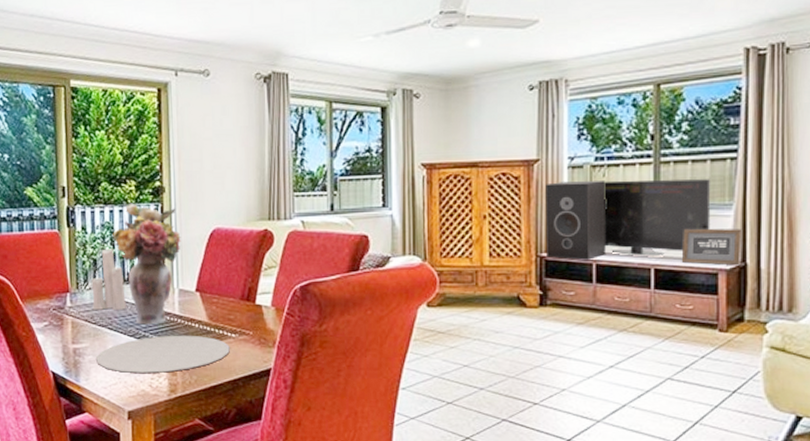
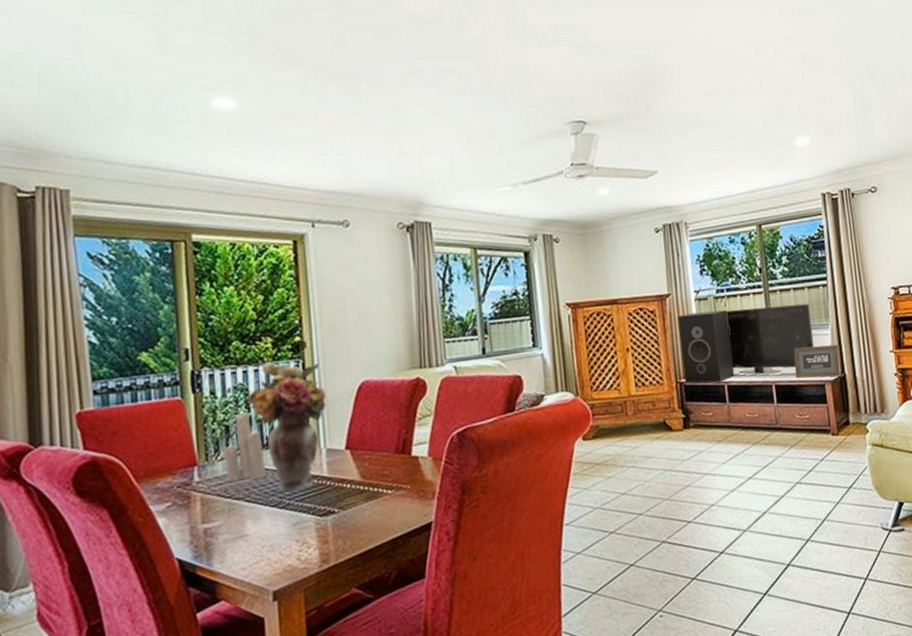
placemat: present [96,335,230,374] -> none [232,496,387,549]

